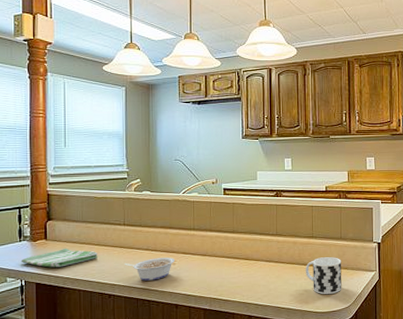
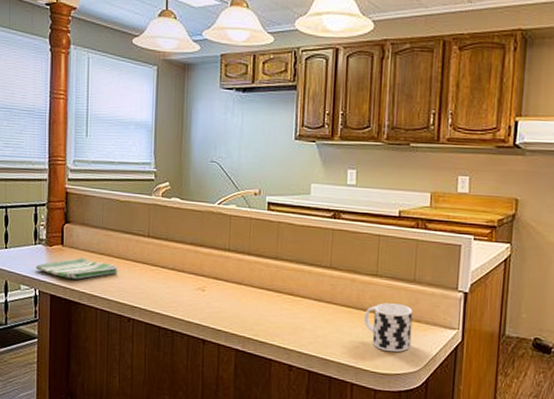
legume: present [125,257,176,281] -> none [147,280,205,308]

